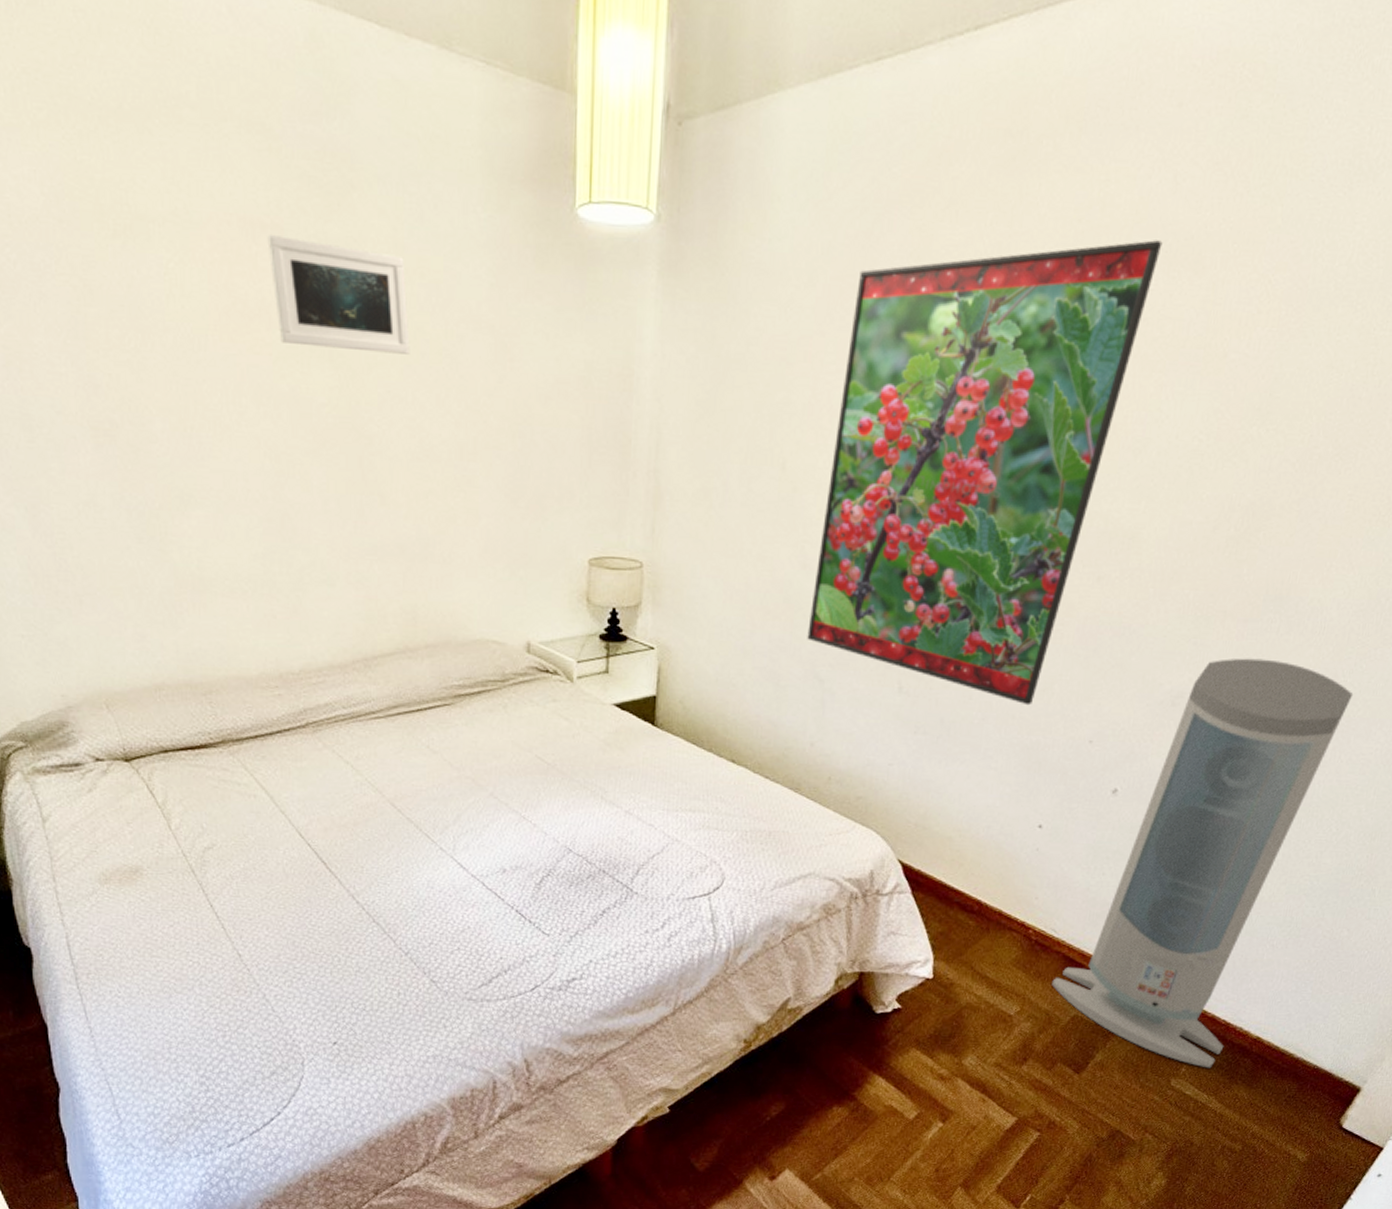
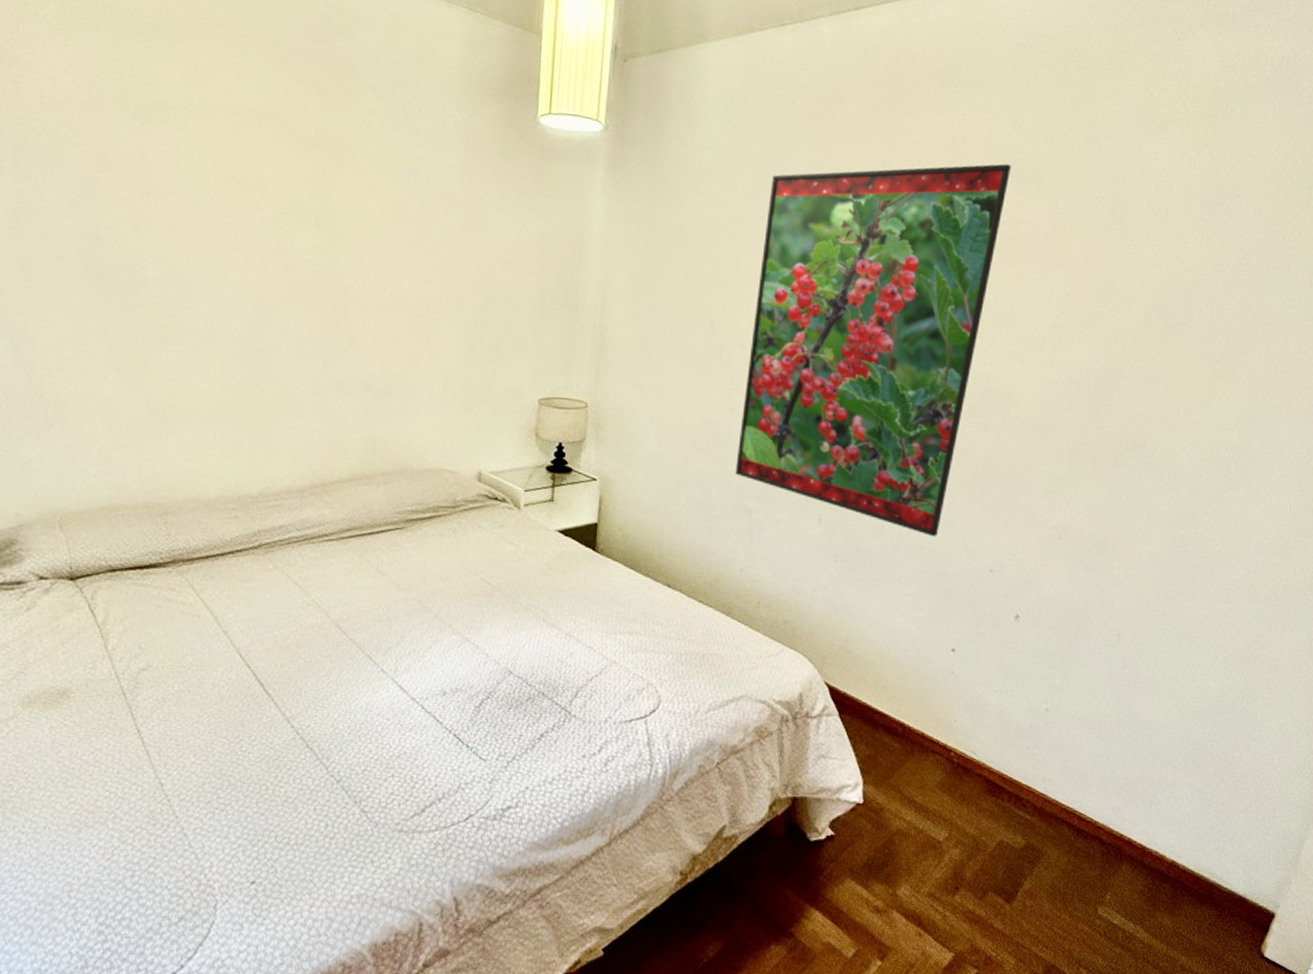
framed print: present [267,233,410,354] -> none [270,123,389,223]
air purifier: present [1052,658,1354,1068] -> none [976,498,1211,895]

